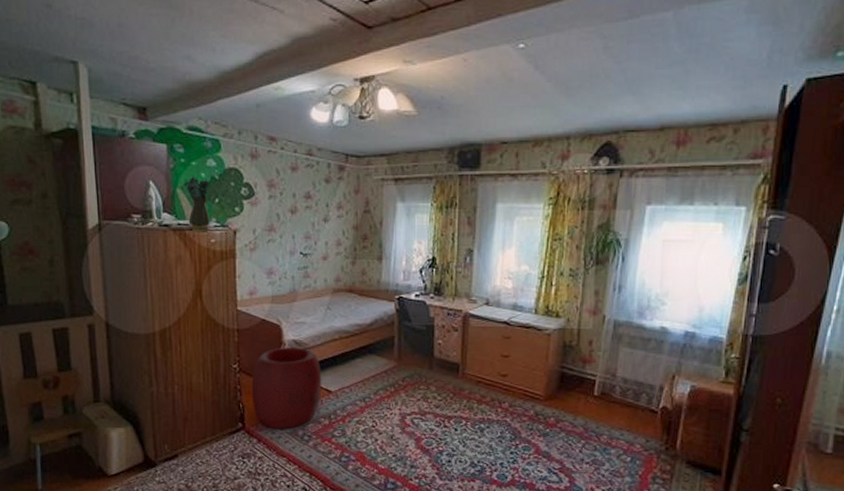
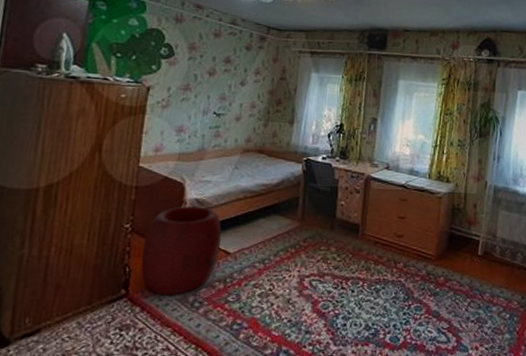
vase: present [184,175,210,232] -> none [99,31,129,87]

